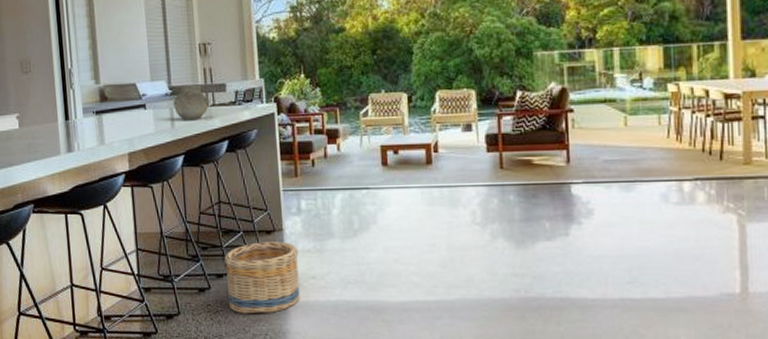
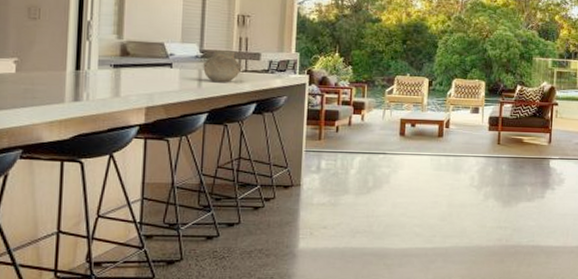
basket: present [224,242,300,314] -> none [237,195,313,260]

